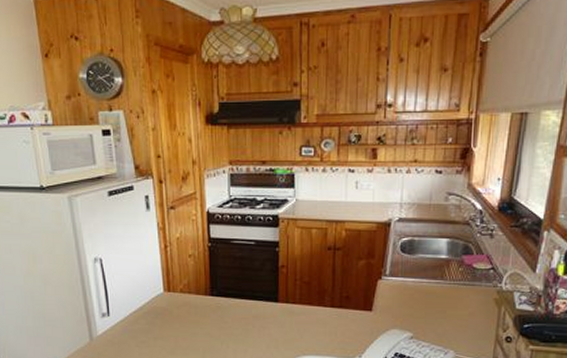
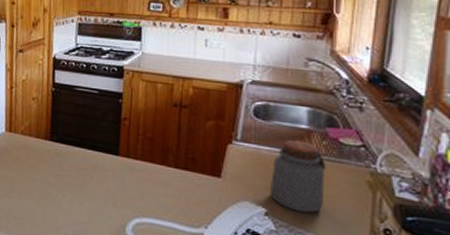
jar: none [415,270,461,332] -> present [270,139,326,214]

